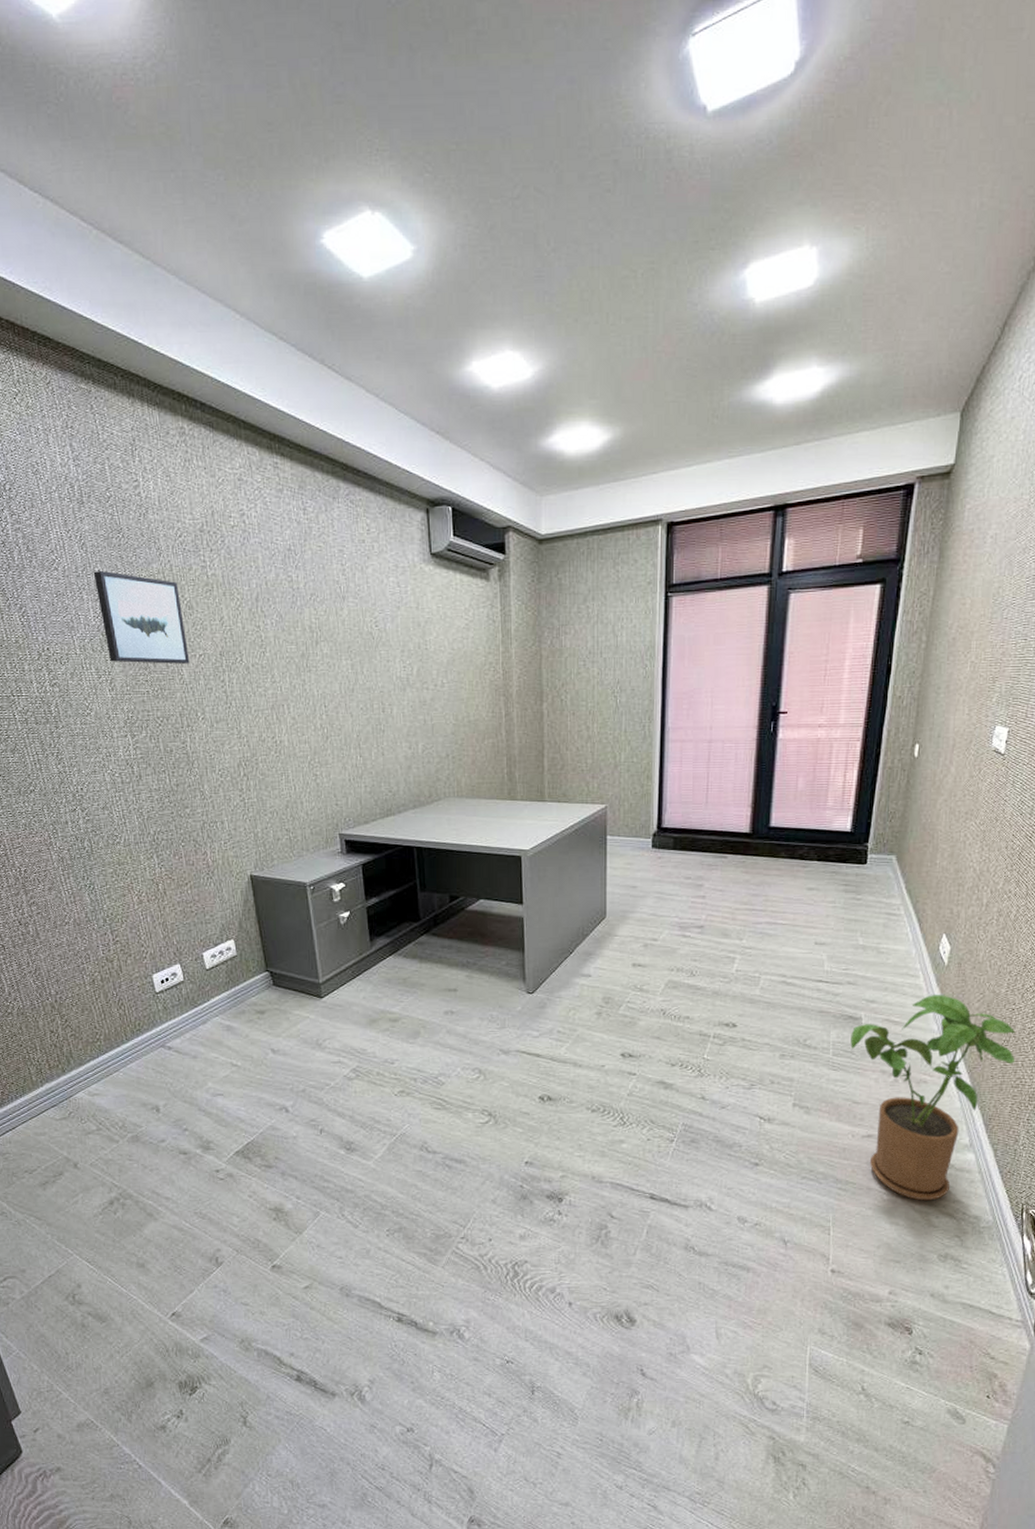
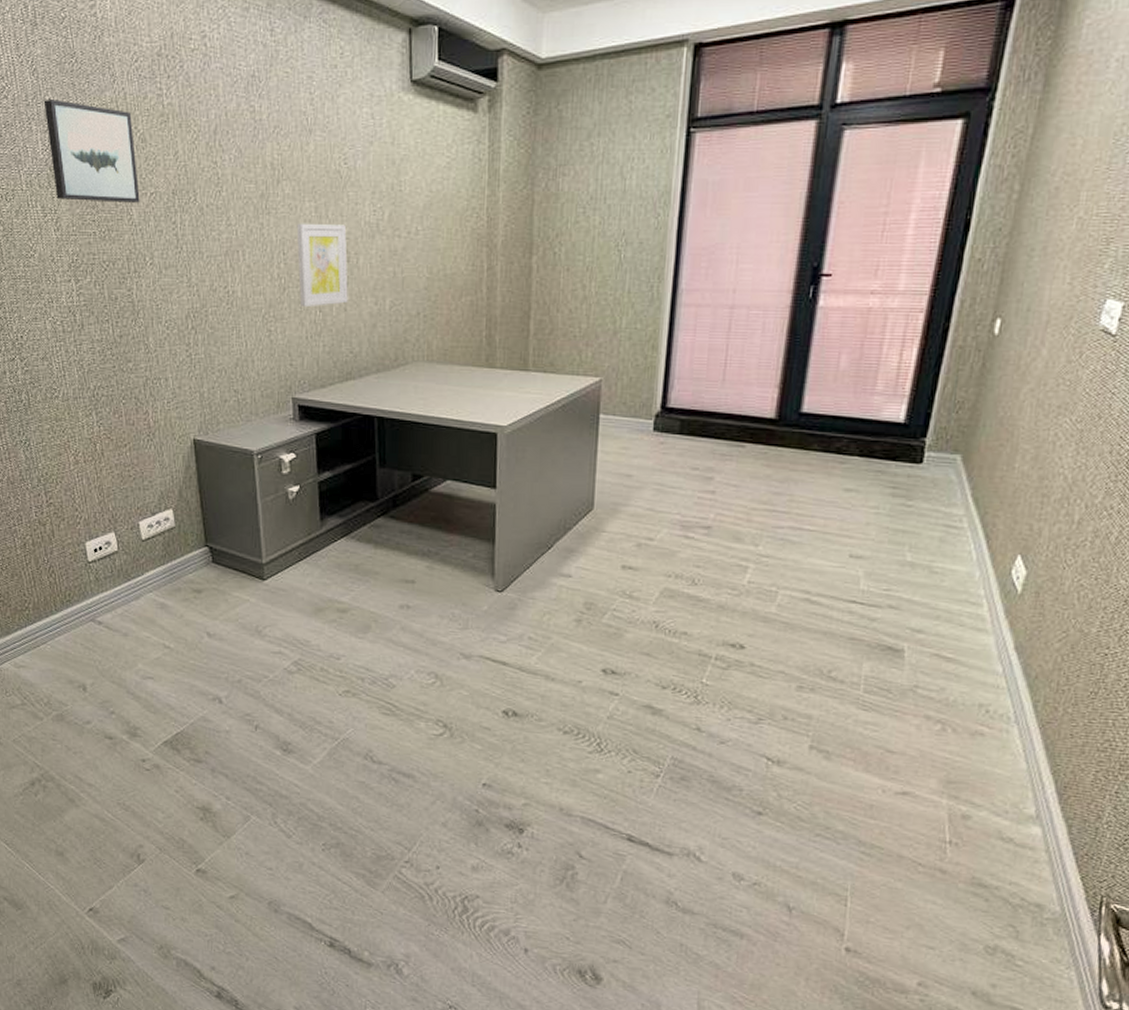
wall art: none [335,679,385,753] -> present [296,223,348,308]
house plant: present [850,994,1016,1201] -> none [887,627,1108,879]

